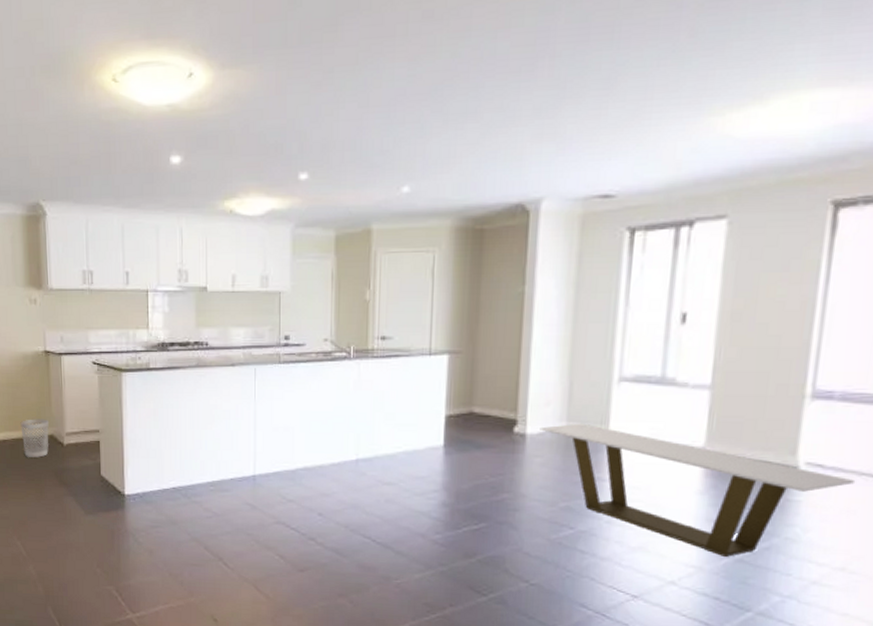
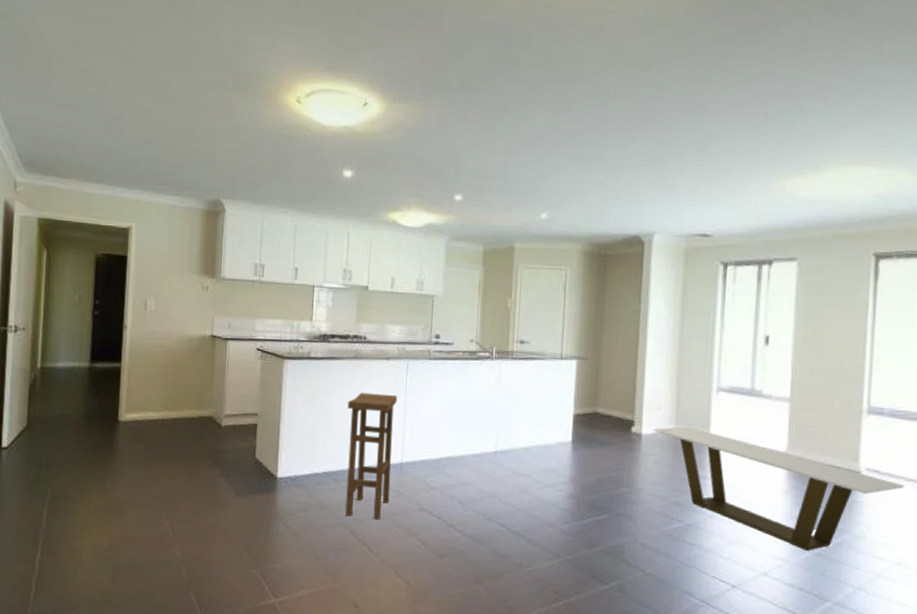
wastebasket: present [20,419,50,458] -> none [180,399,210,438]
bar stool: none [193,403,246,535] -> present [345,392,398,520]

